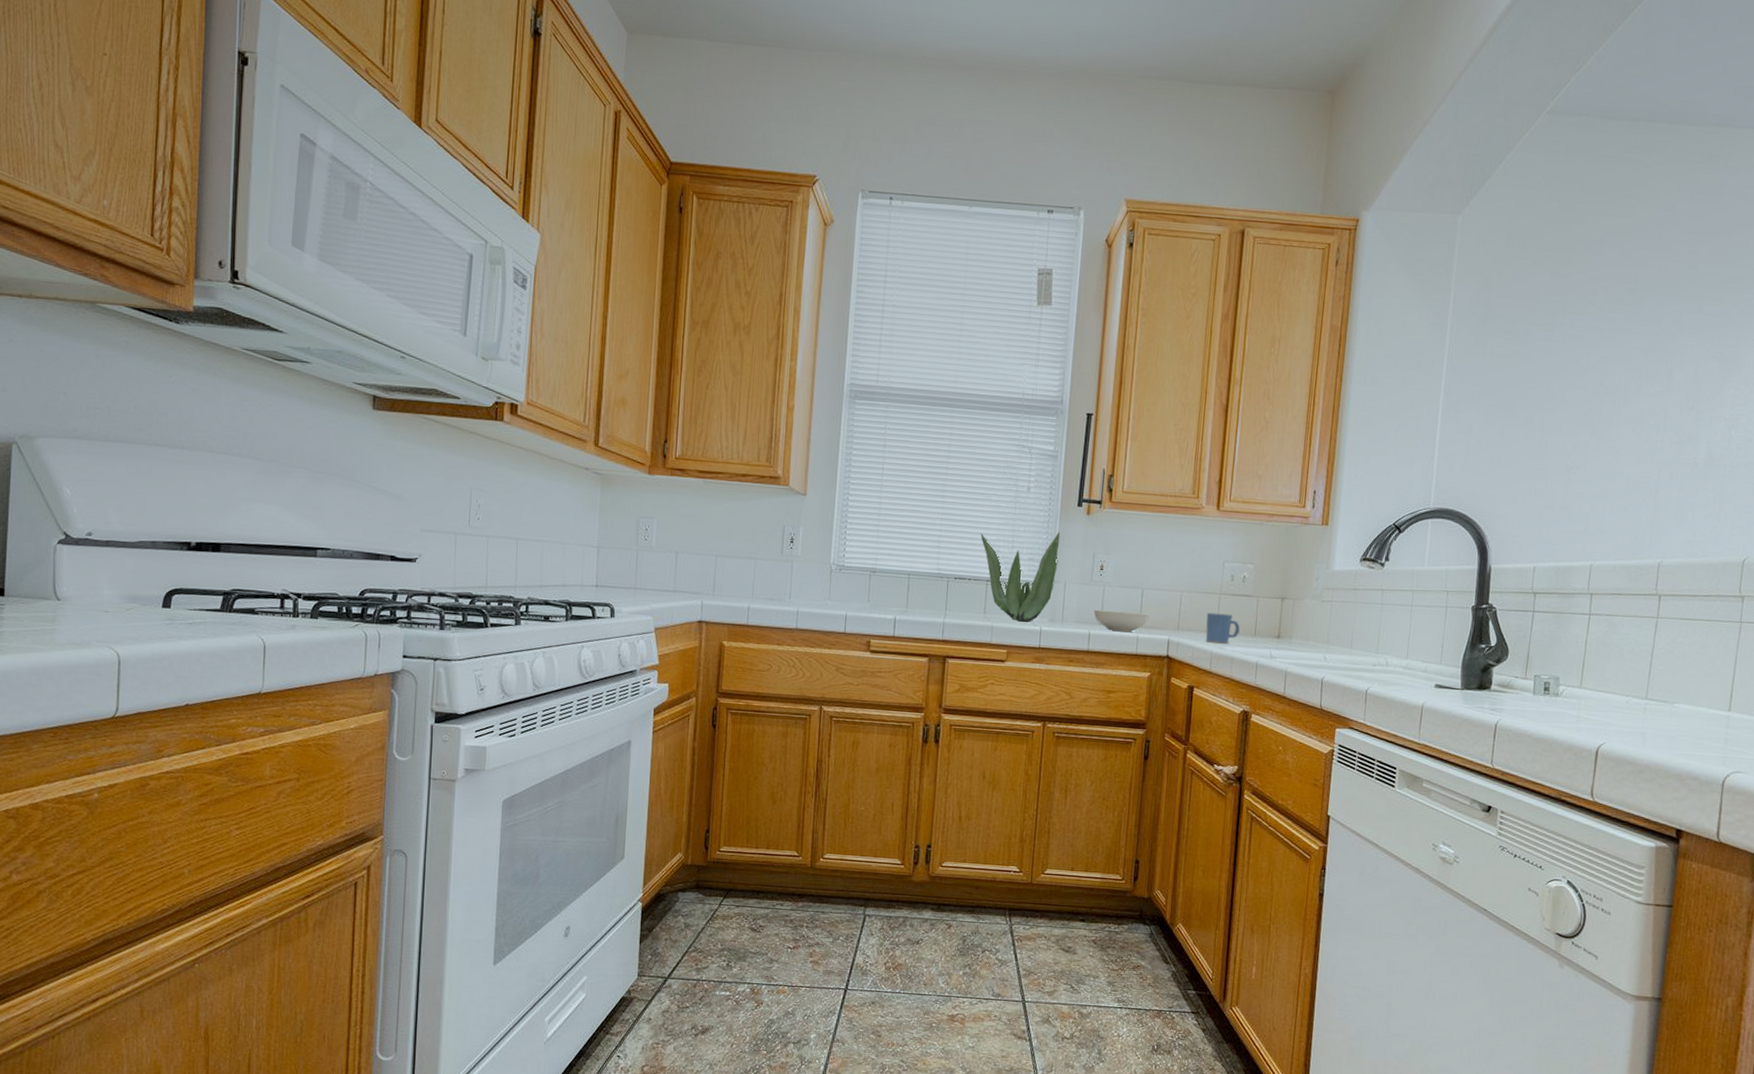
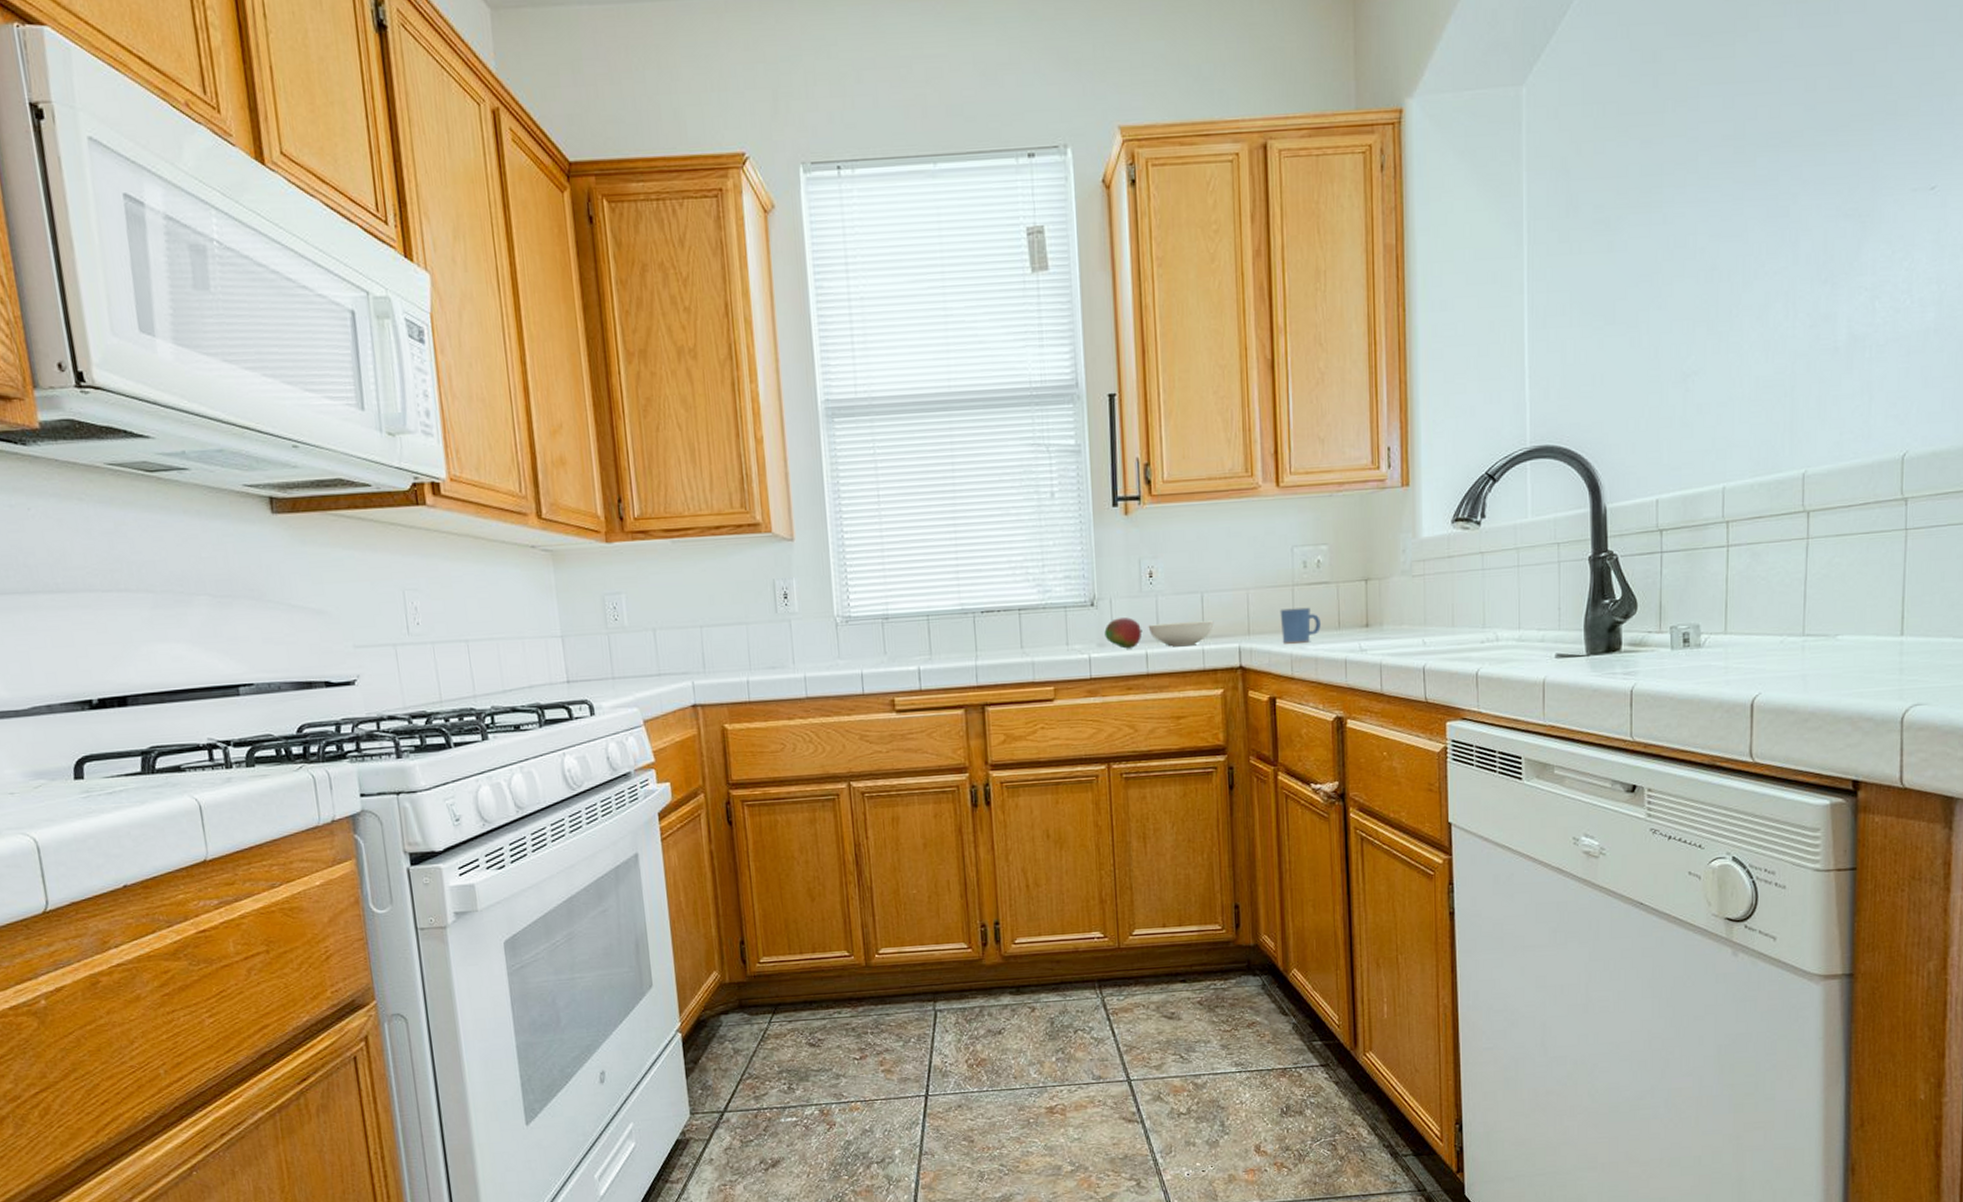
plant: present [980,532,1060,623] -> none [1004,541,1099,653]
fruit: none [1056,600,1089,627] -> present [1104,617,1143,649]

